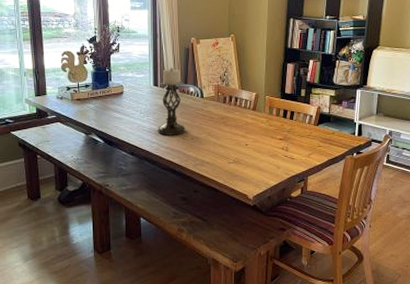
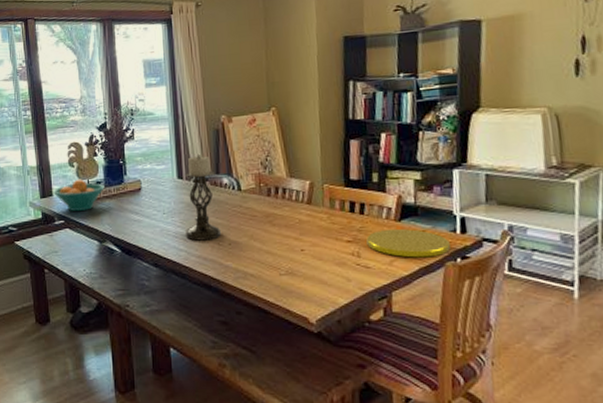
fruit bowl: none [47,82,92,108] -> present [53,179,105,211]
plate: none [293,132,350,152] -> present [366,229,450,258]

